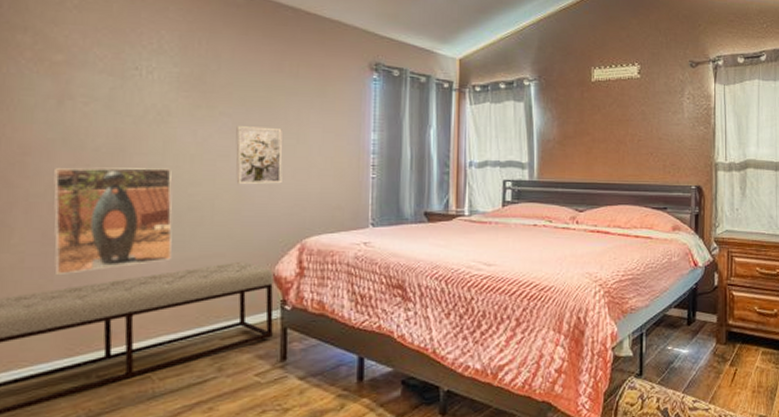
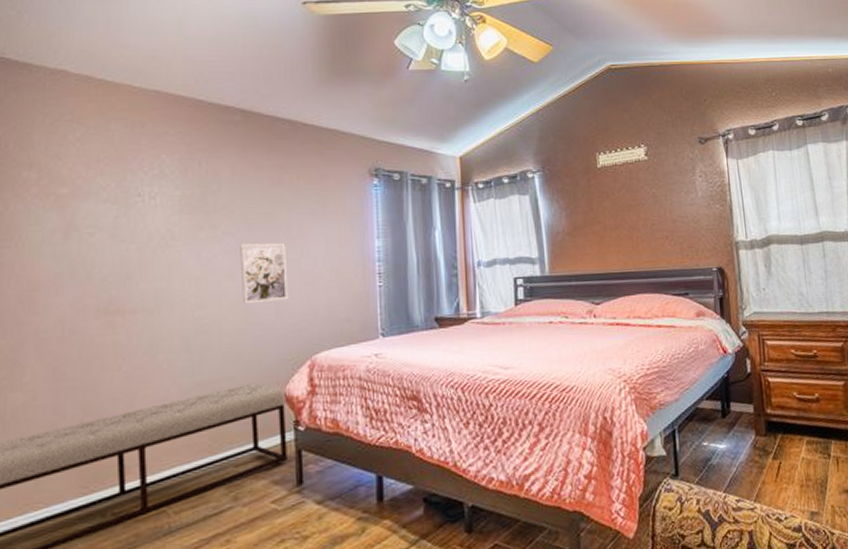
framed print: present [53,167,173,274] -> none [63,293,183,410]

